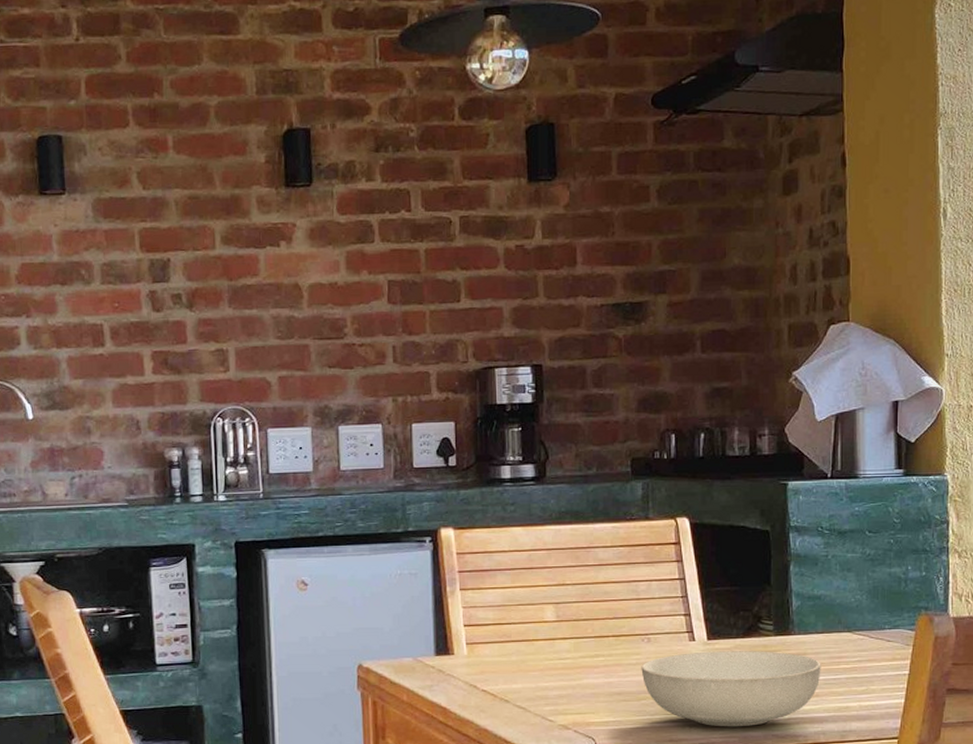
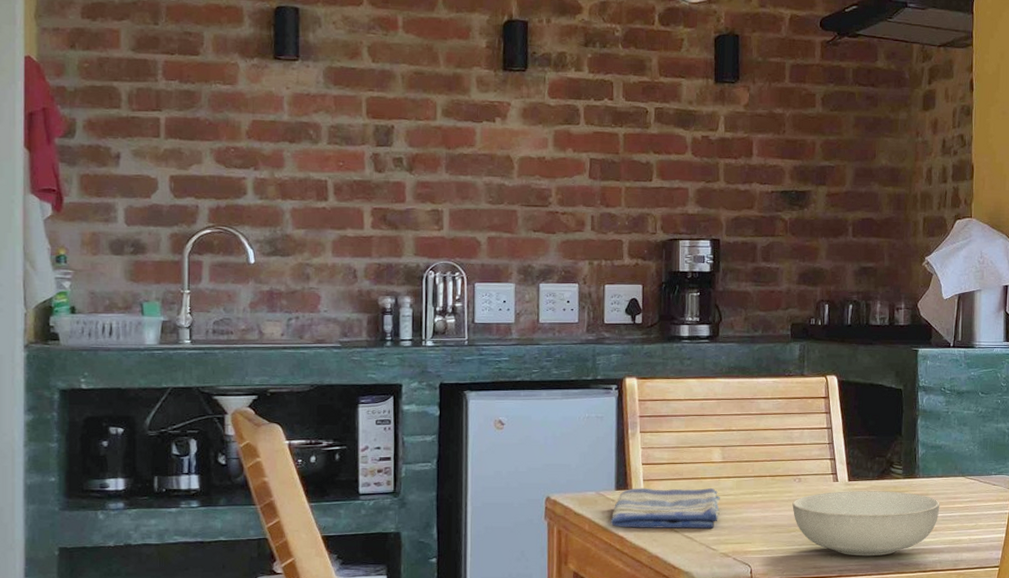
dish towel: none [431,651,557,698] -> present [610,488,721,529]

